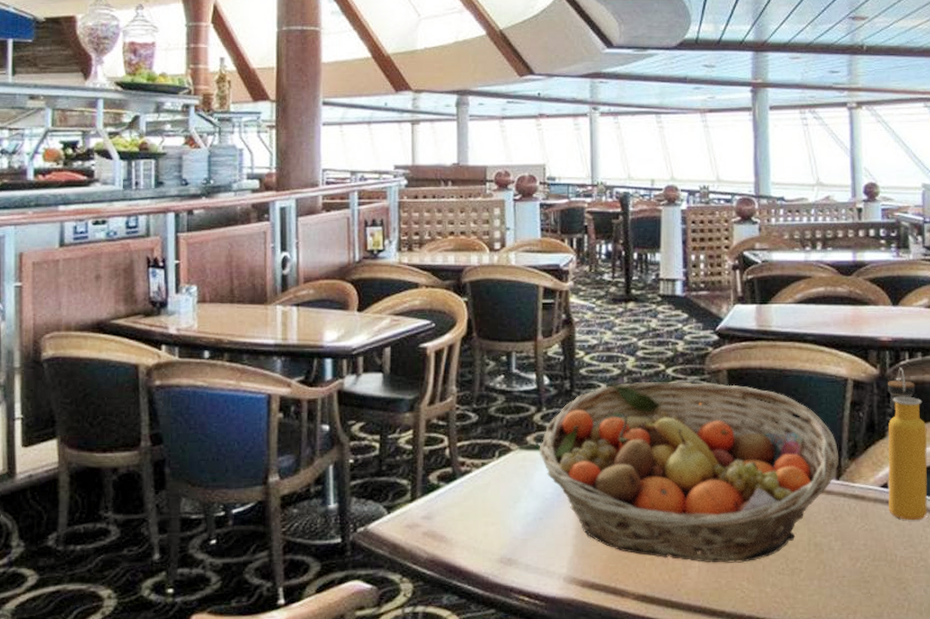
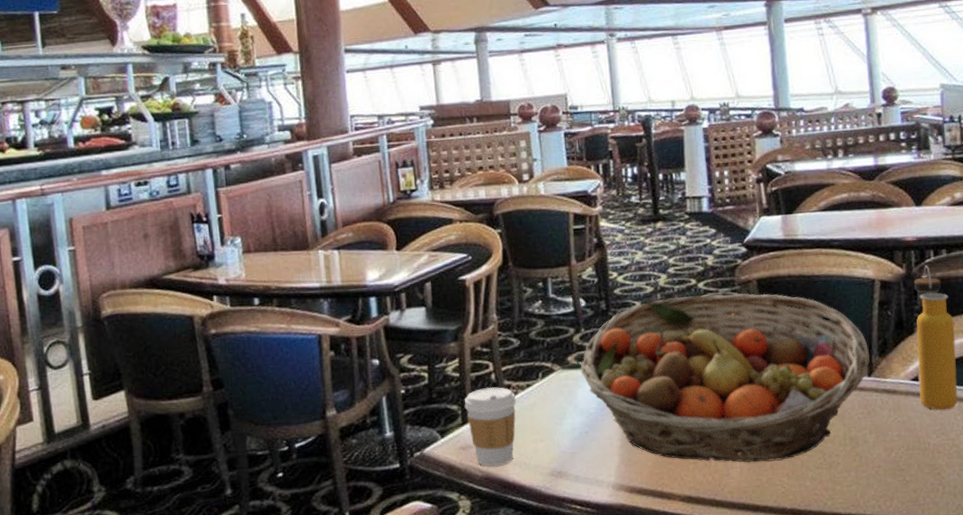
coffee cup: none [415,462,469,548] -> present [464,386,516,466]

